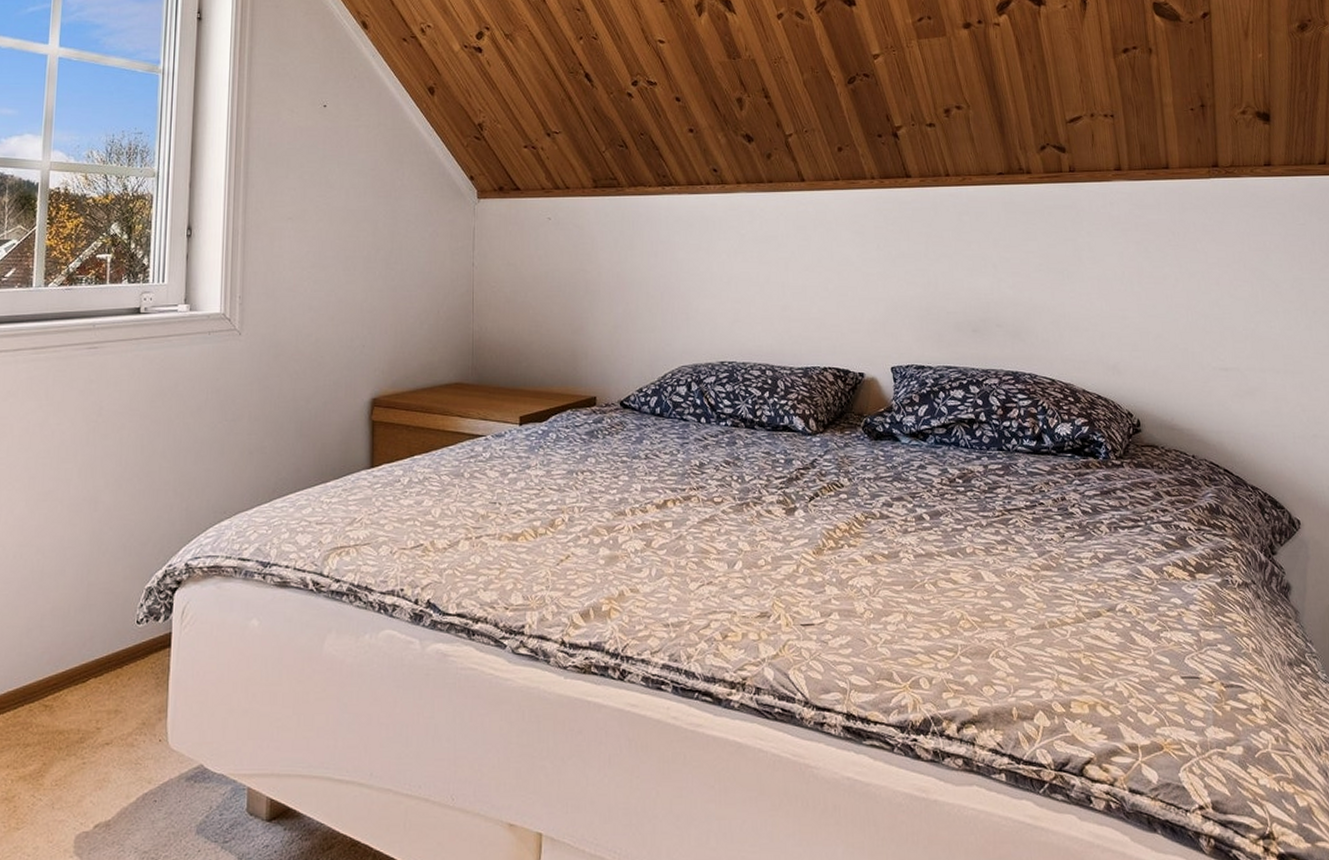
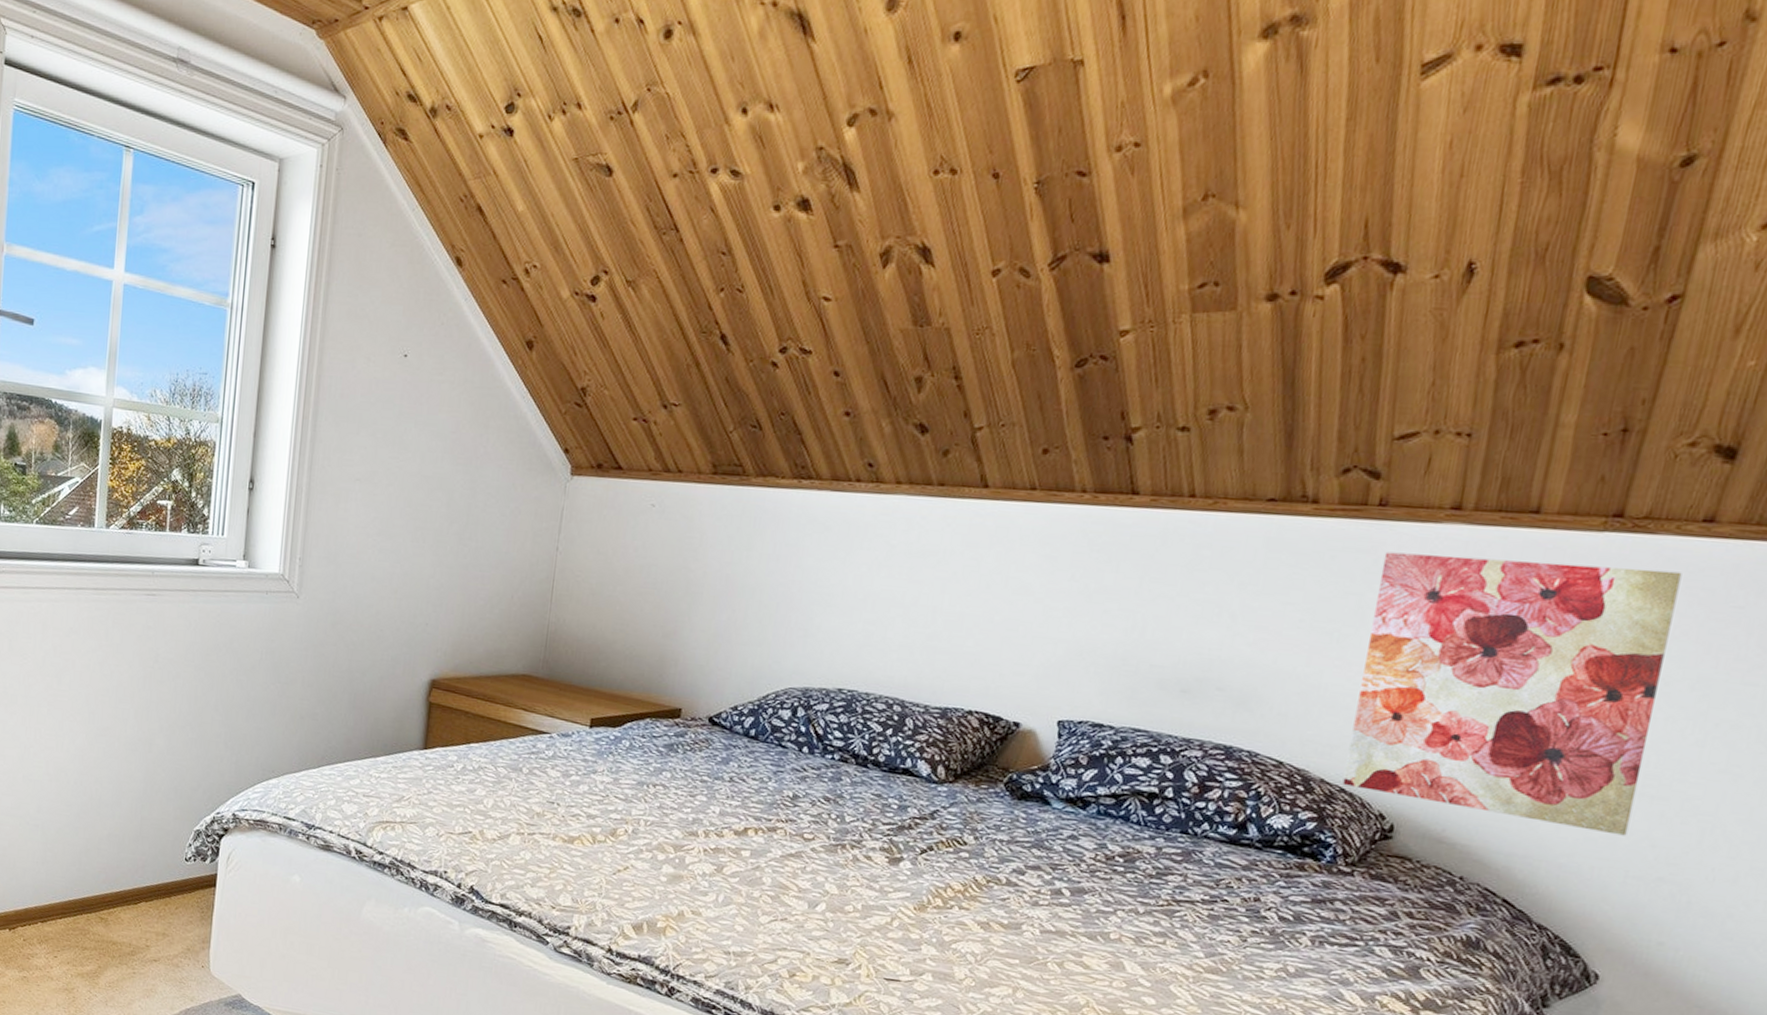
wall art: none [1082,203,1286,405] -> present [1342,552,1682,836]

